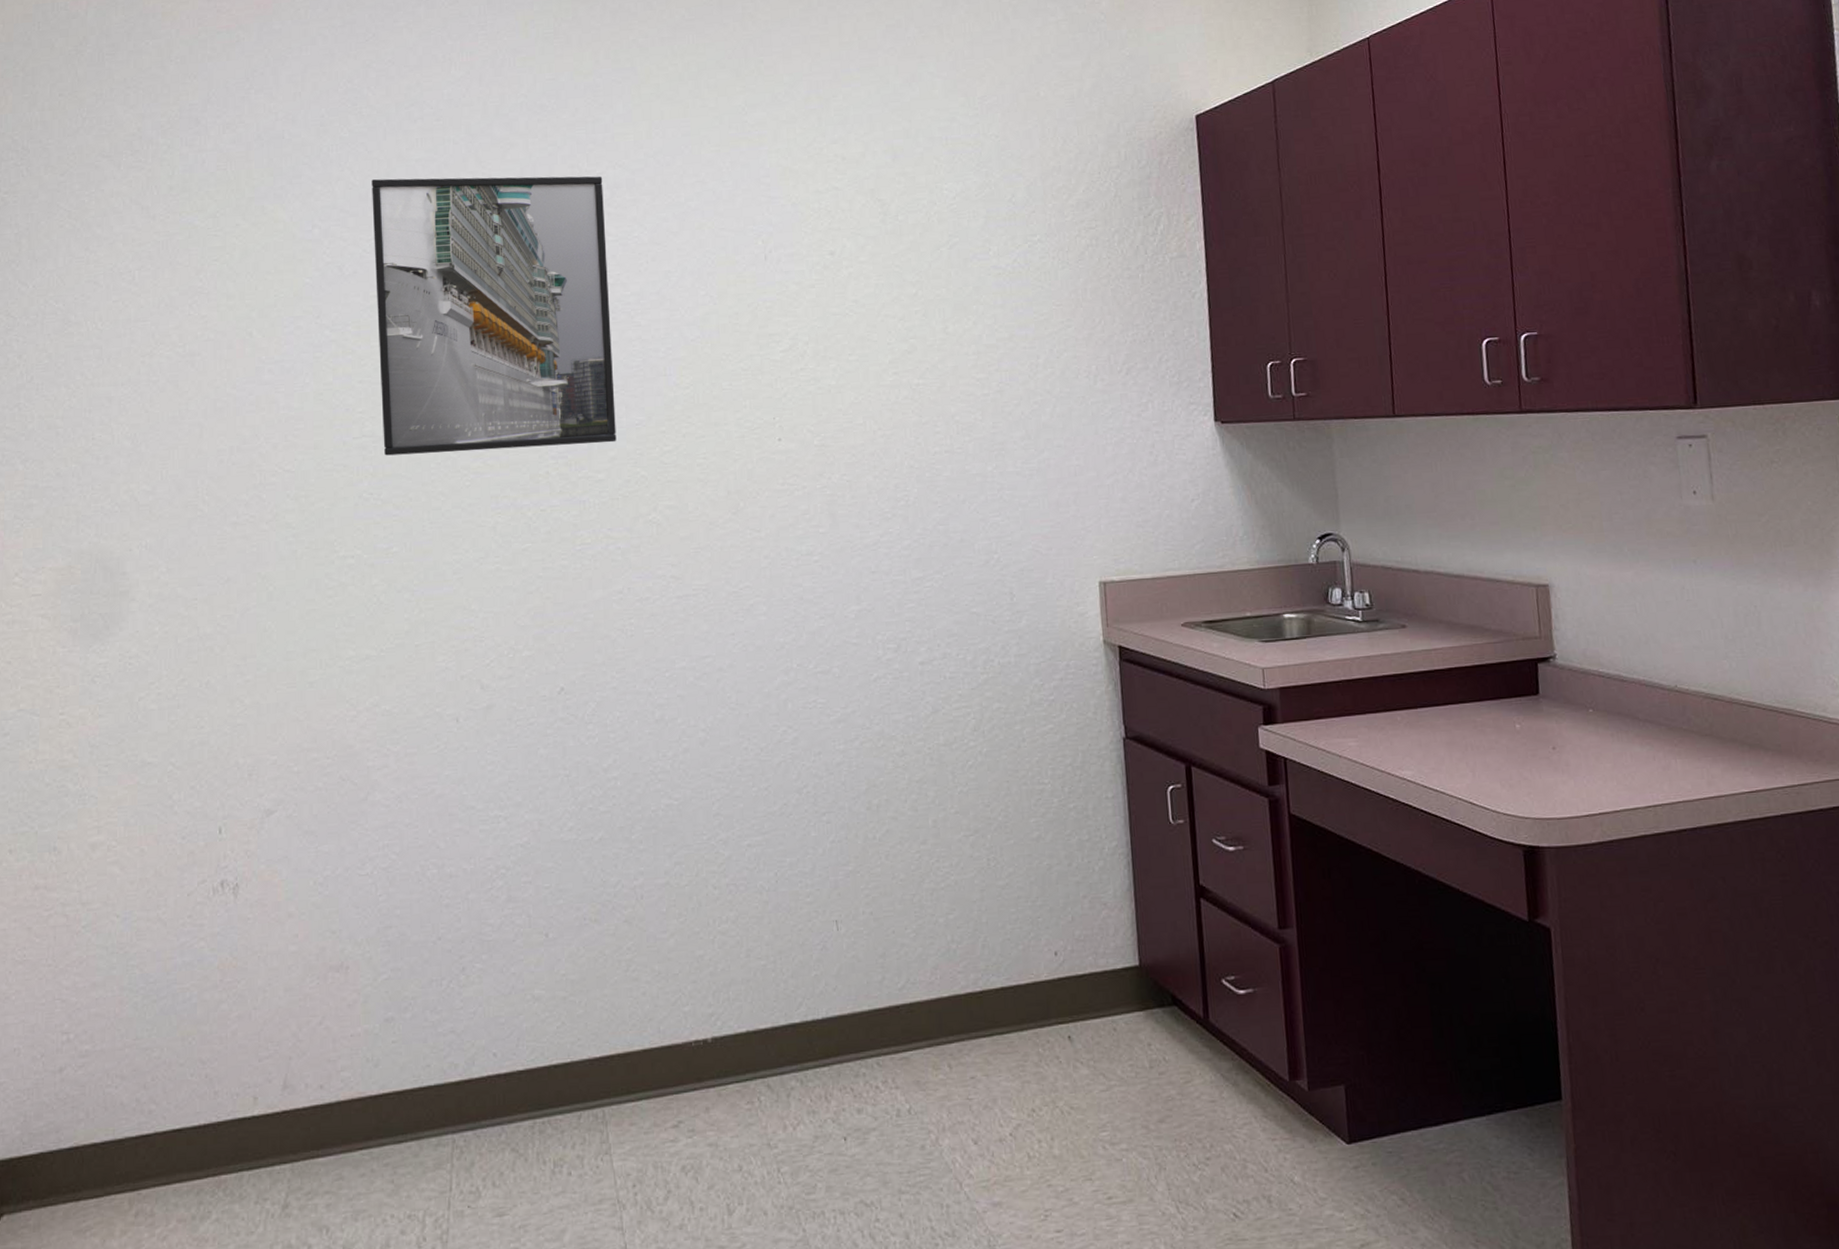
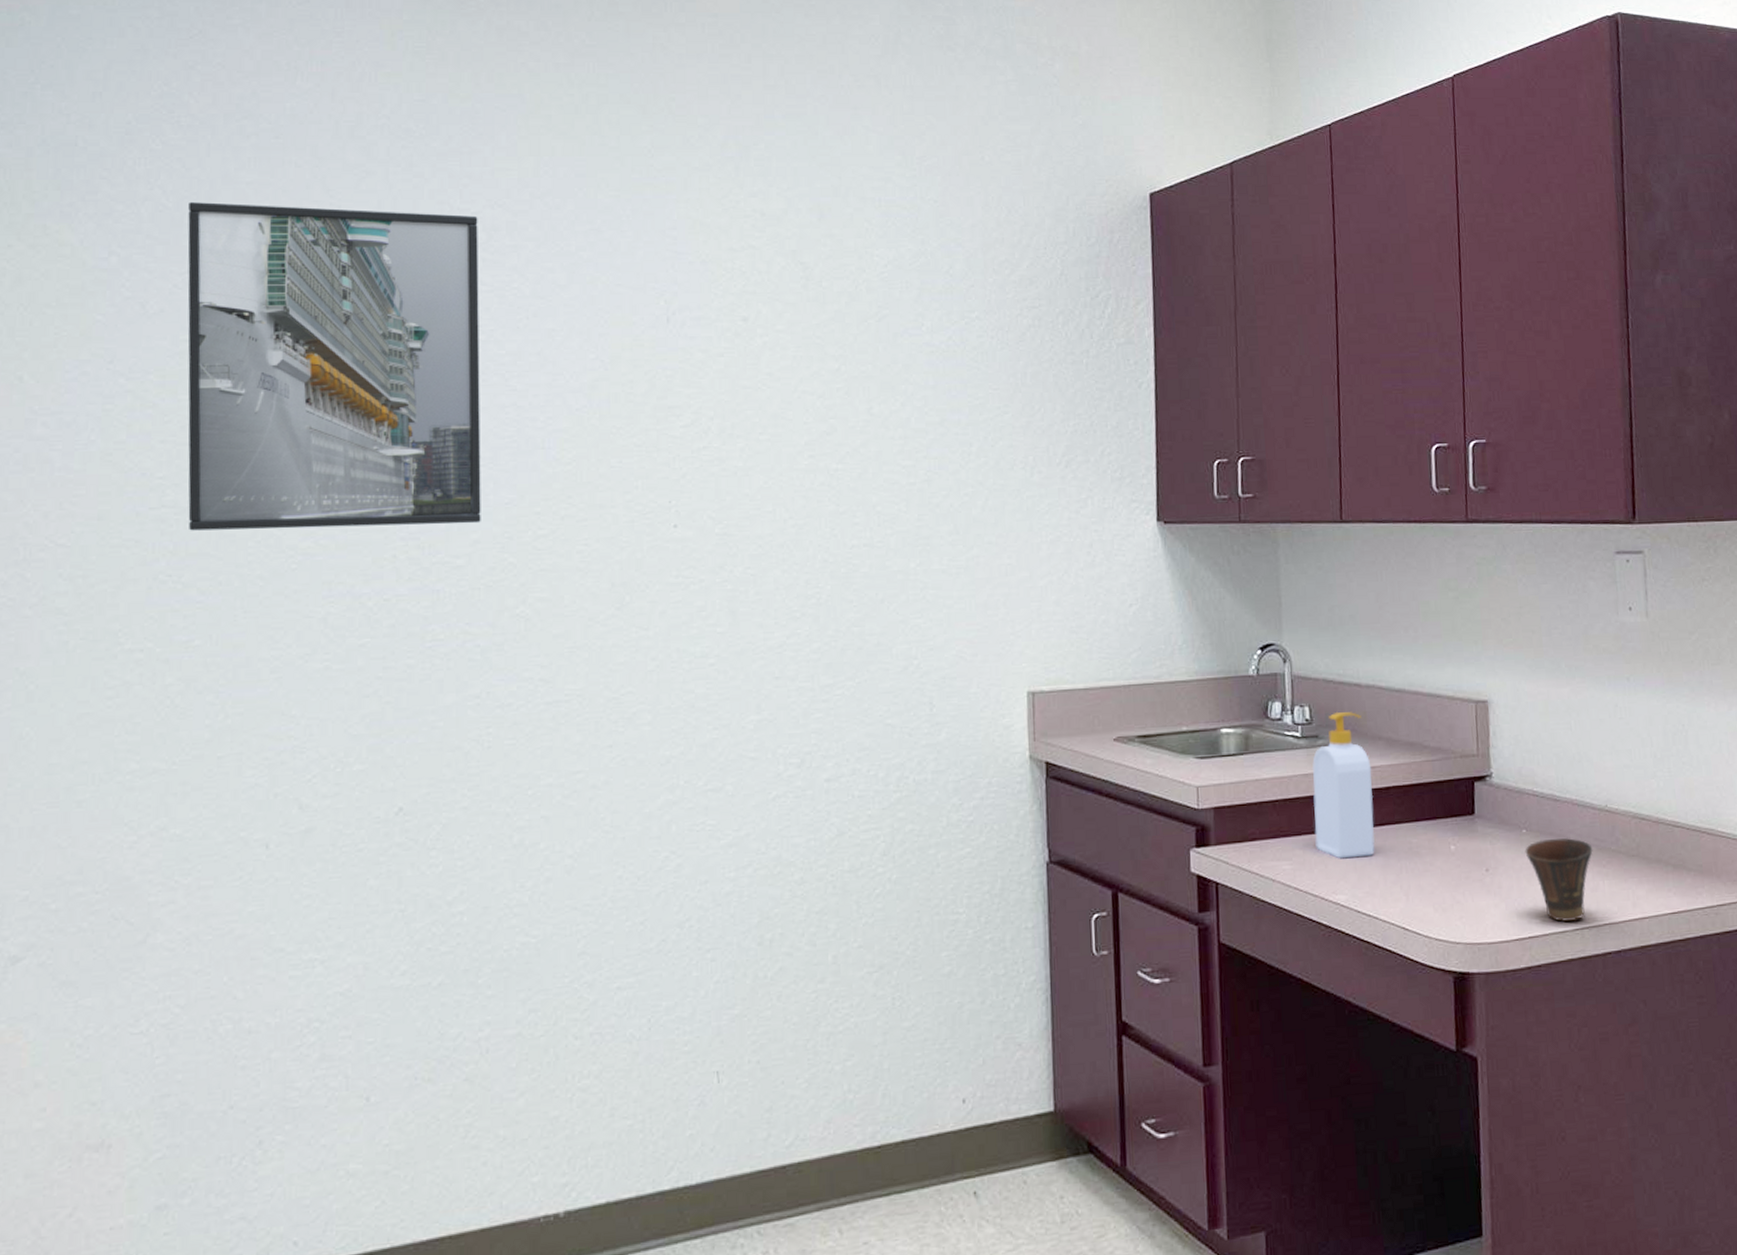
soap bottle: none [1373,597,1440,737] -> present [1311,711,1375,859]
cup: none [1592,717,1664,799] -> present [1525,838,1593,922]

